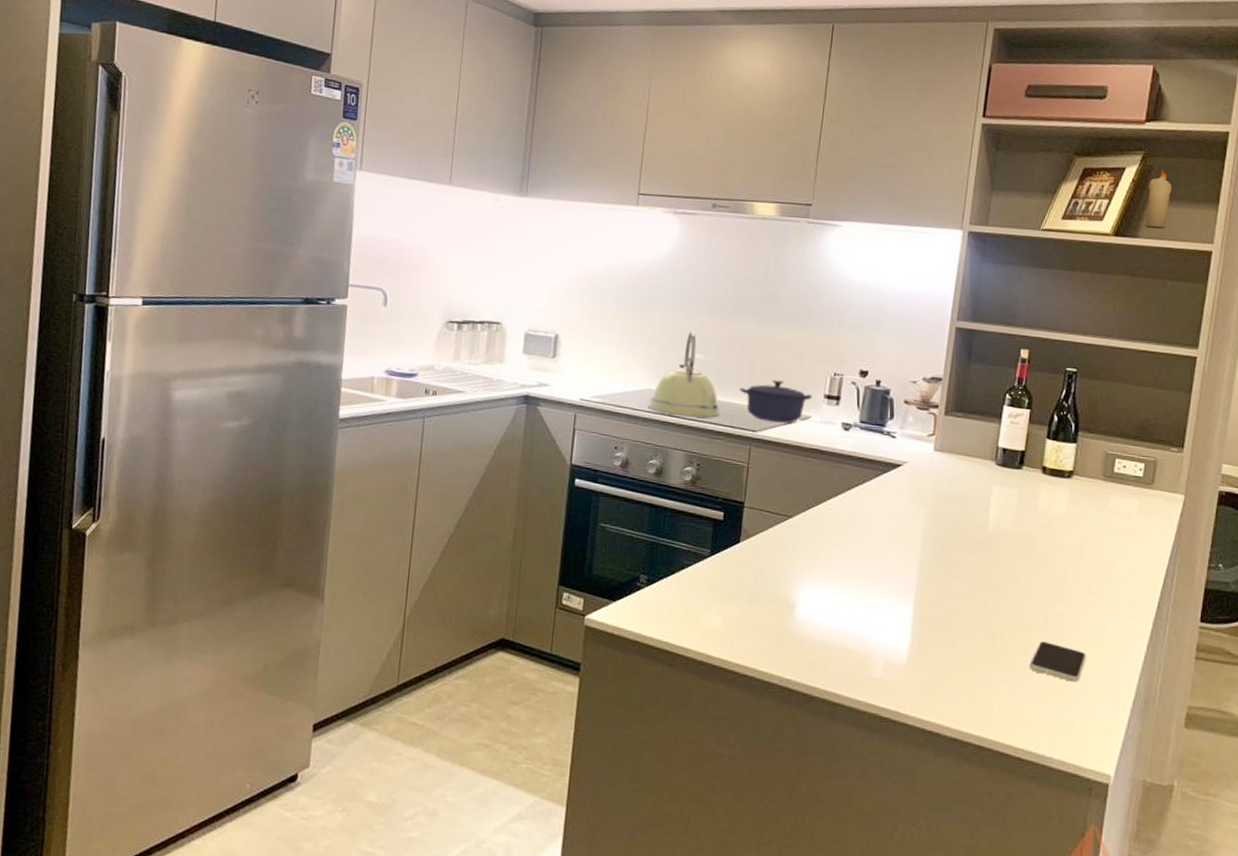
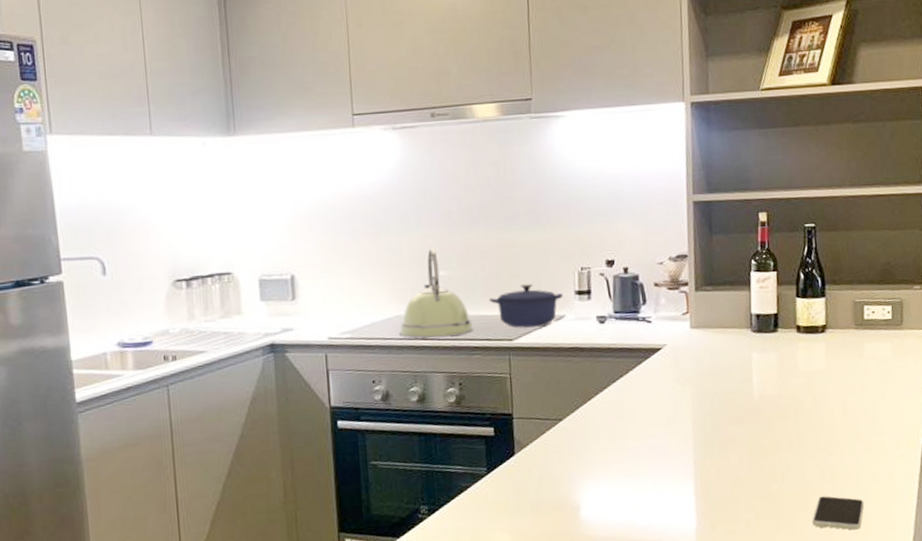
candle: present [1144,169,1172,230] -> none [856,11,880,73]

